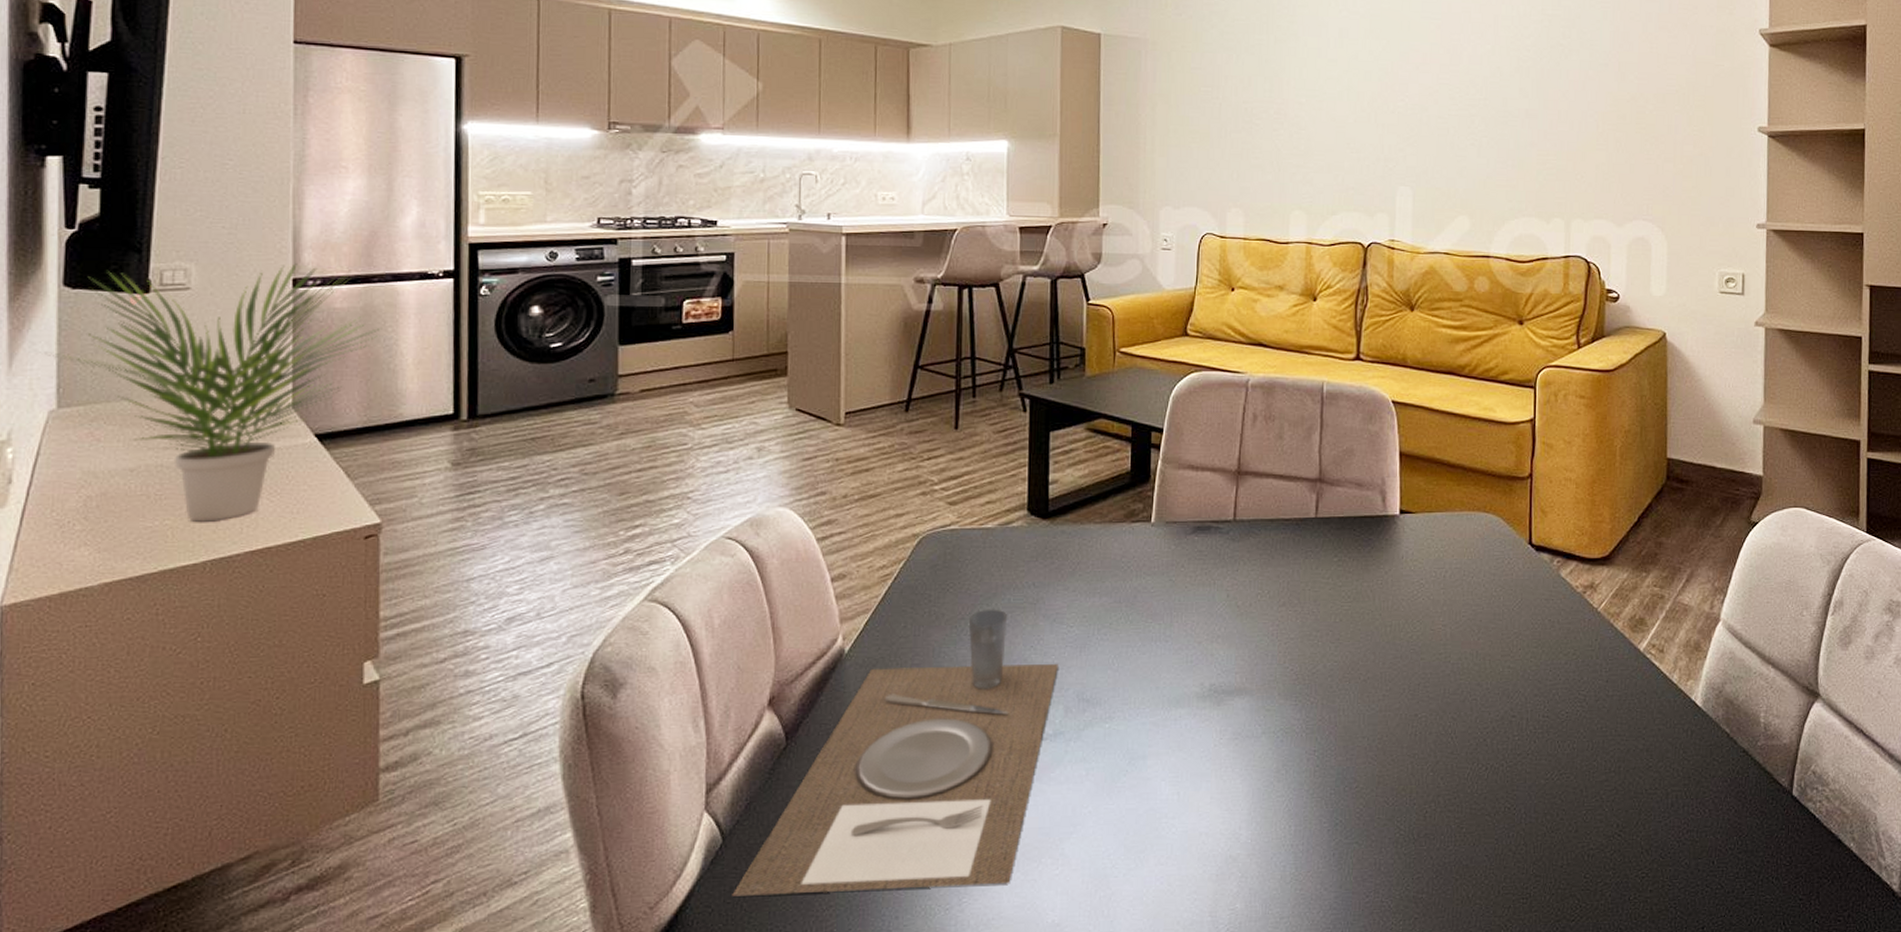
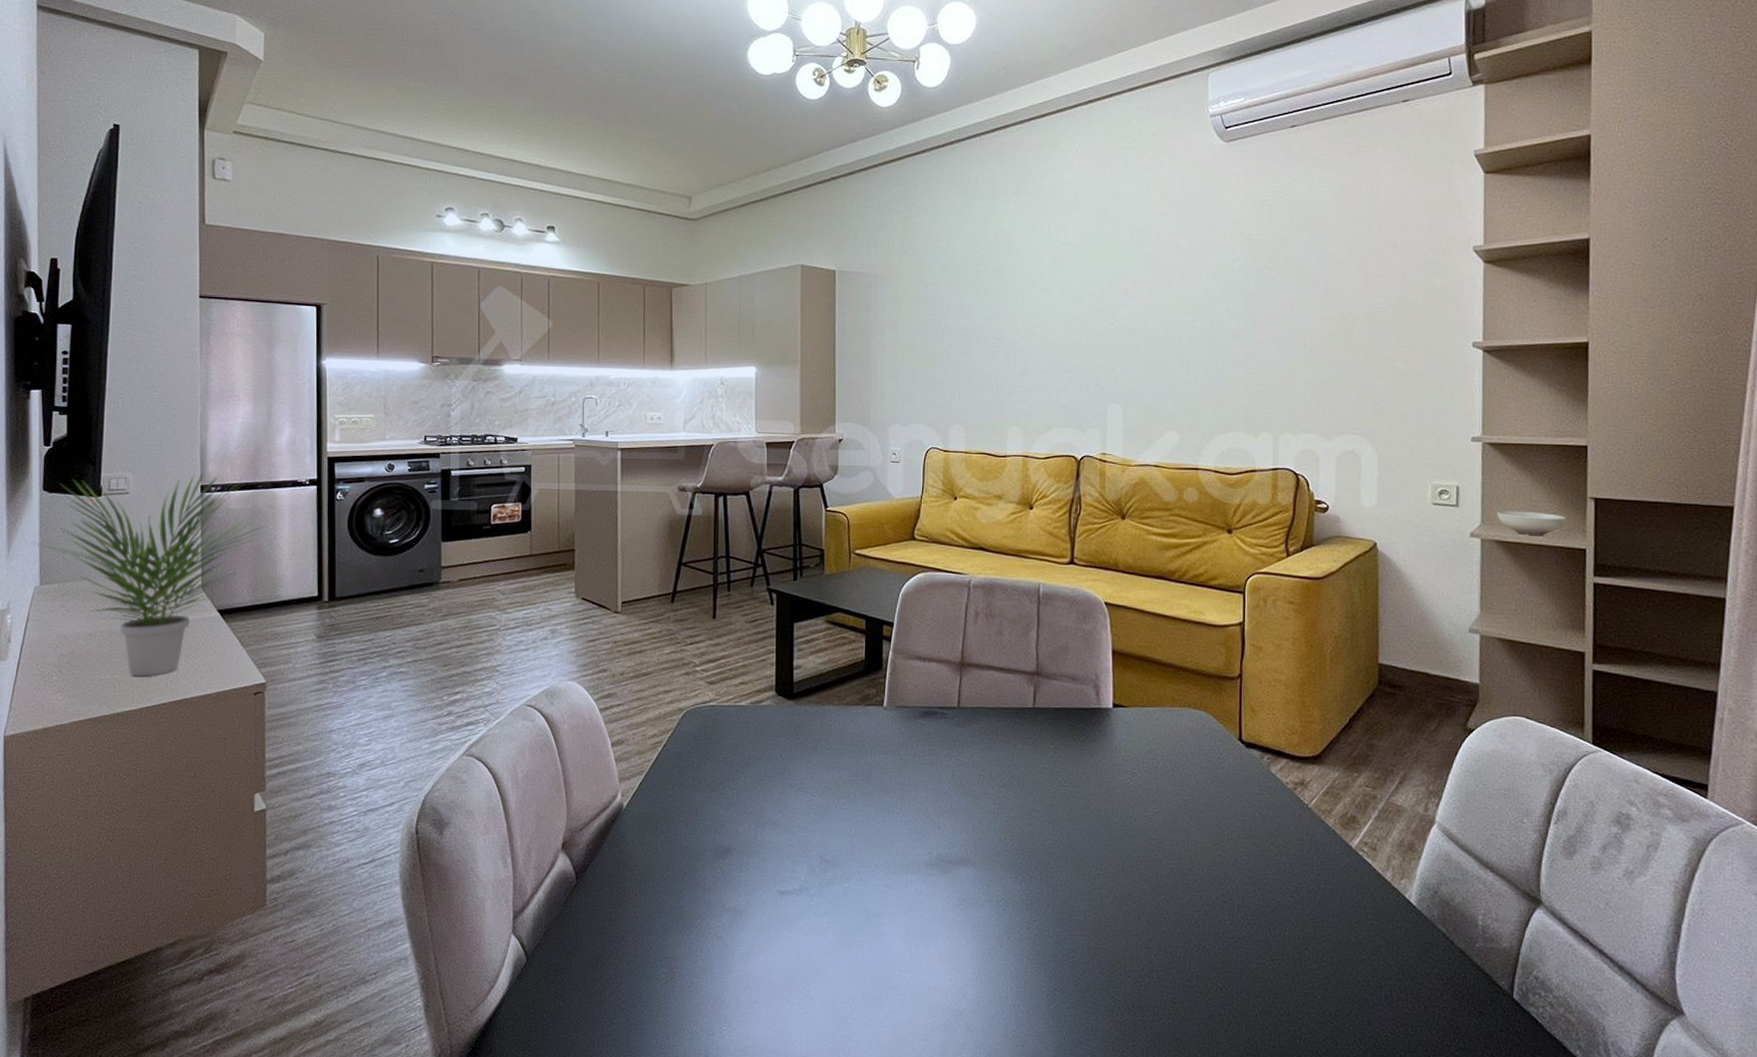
place setting: present [732,609,1058,896] -> none [534,776,803,1017]
bowl: none [1780,299,1844,323] -> present [1496,510,1566,535]

